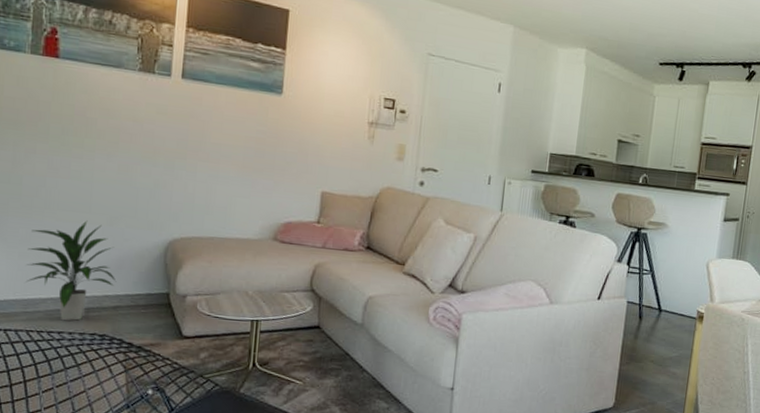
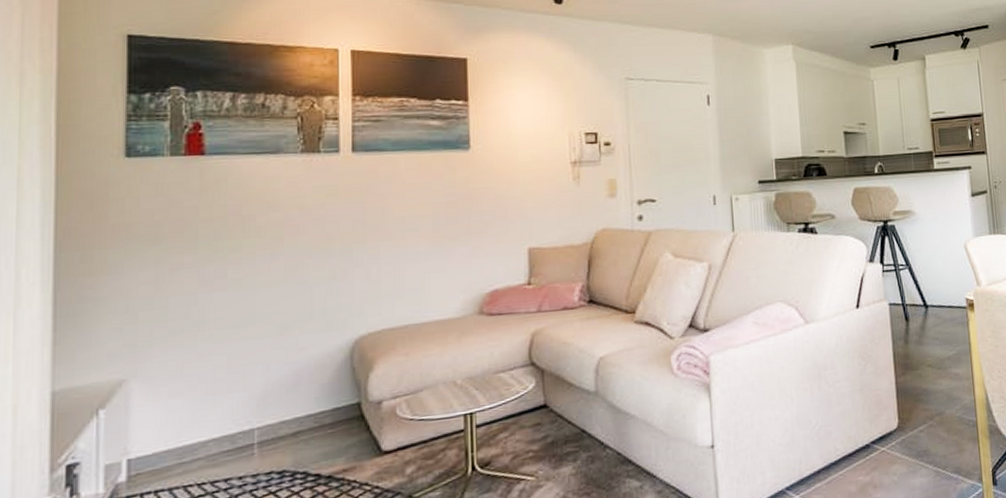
indoor plant: present [25,220,117,321] -> none [179,335,294,465]

